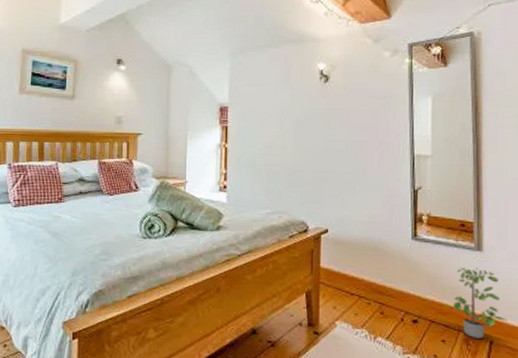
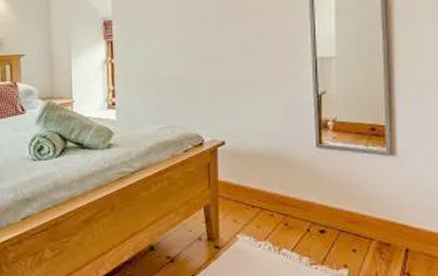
potted plant: present [454,267,508,340] -> none [365,173,425,248]

